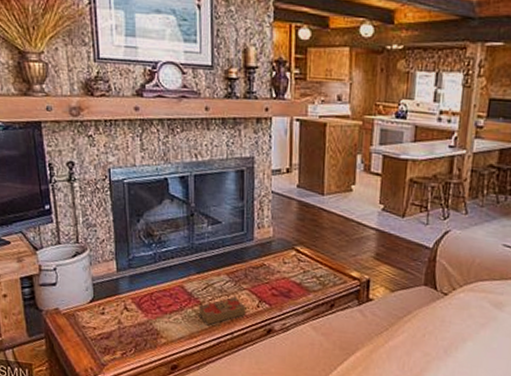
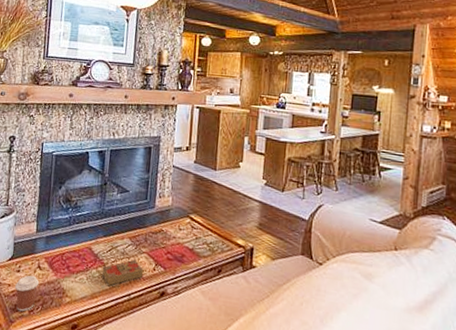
coffee cup: none [102,317,128,355] -> present [15,275,39,312]

